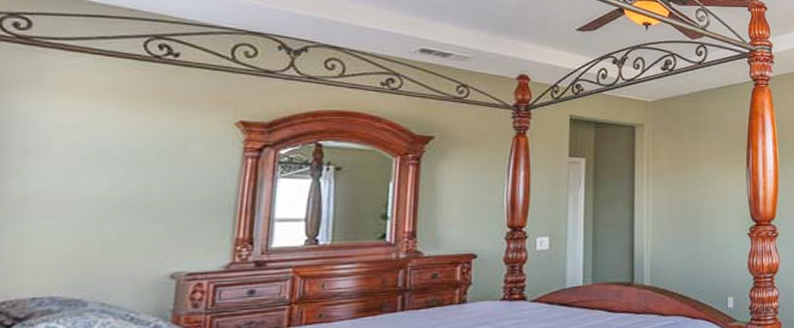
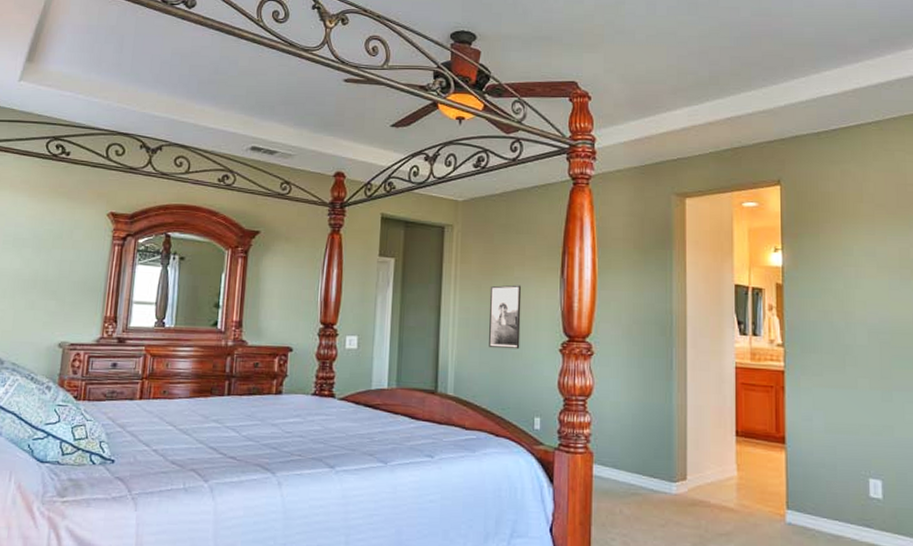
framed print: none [681,177,712,238] -> present [489,284,522,350]

